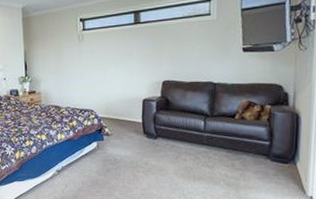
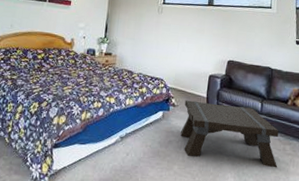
coffee table: none [118,127,226,184] -> present [181,100,279,168]

